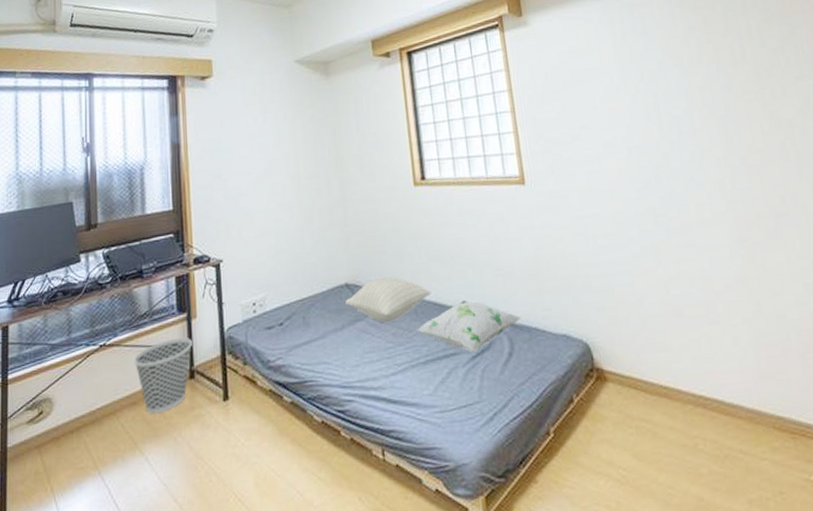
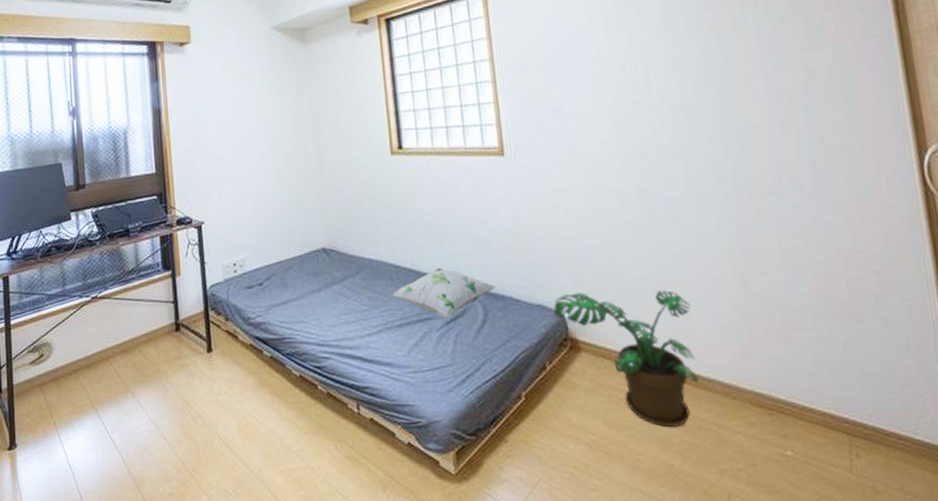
wastebasket: present [133,337,192,414] -> none [123,293,177,361]
pillow: present [345,276,432,322] -> none [322,242,407,286]
potted plant: none [578,315,723,457] -> present [553,290,699,427]

